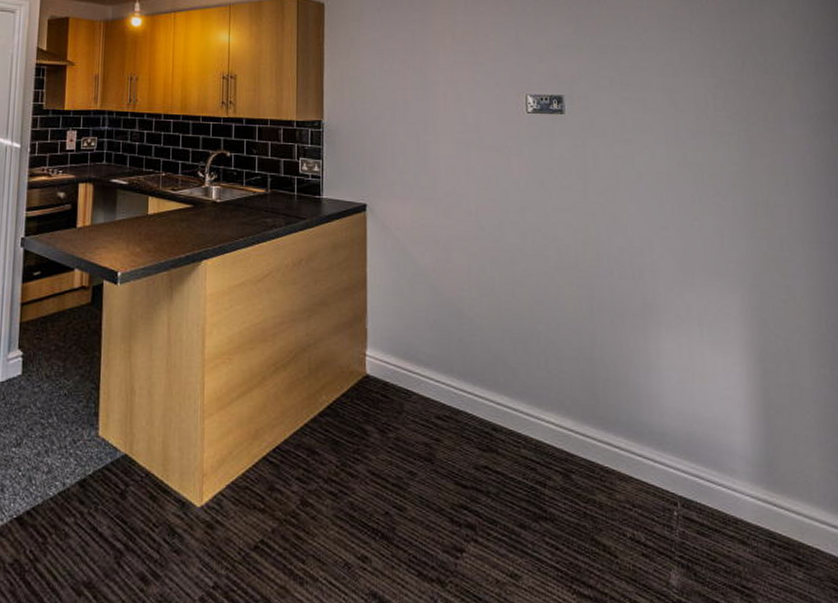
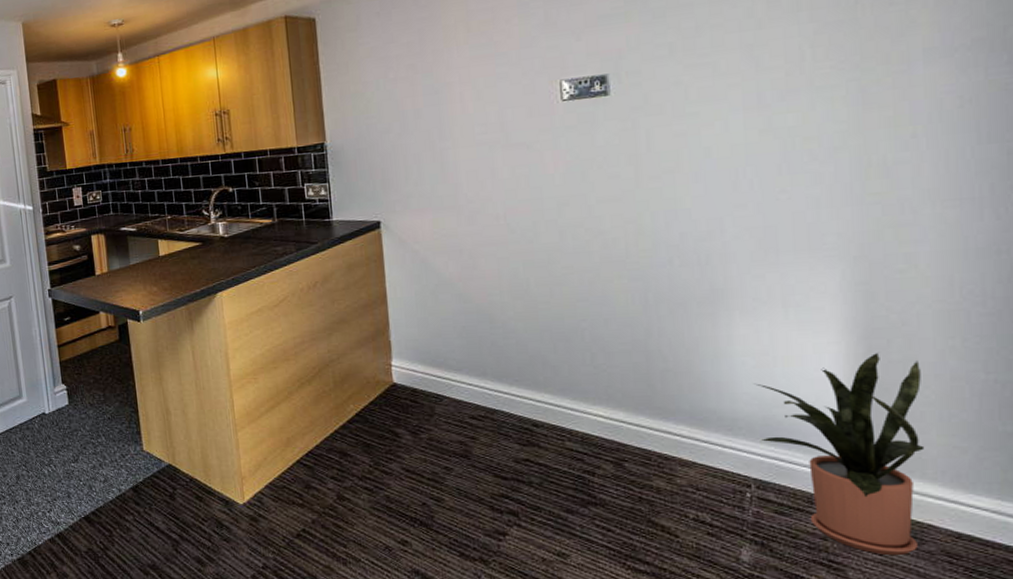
house plant: none [677,376,810,582] -> present [753,353,925,556]

